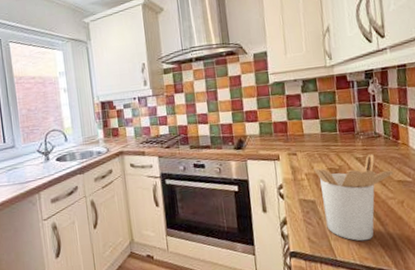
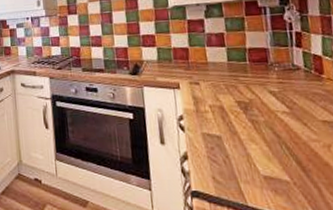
utensil holder: present [313,154,394,241] -> none [219,89,318,187]

